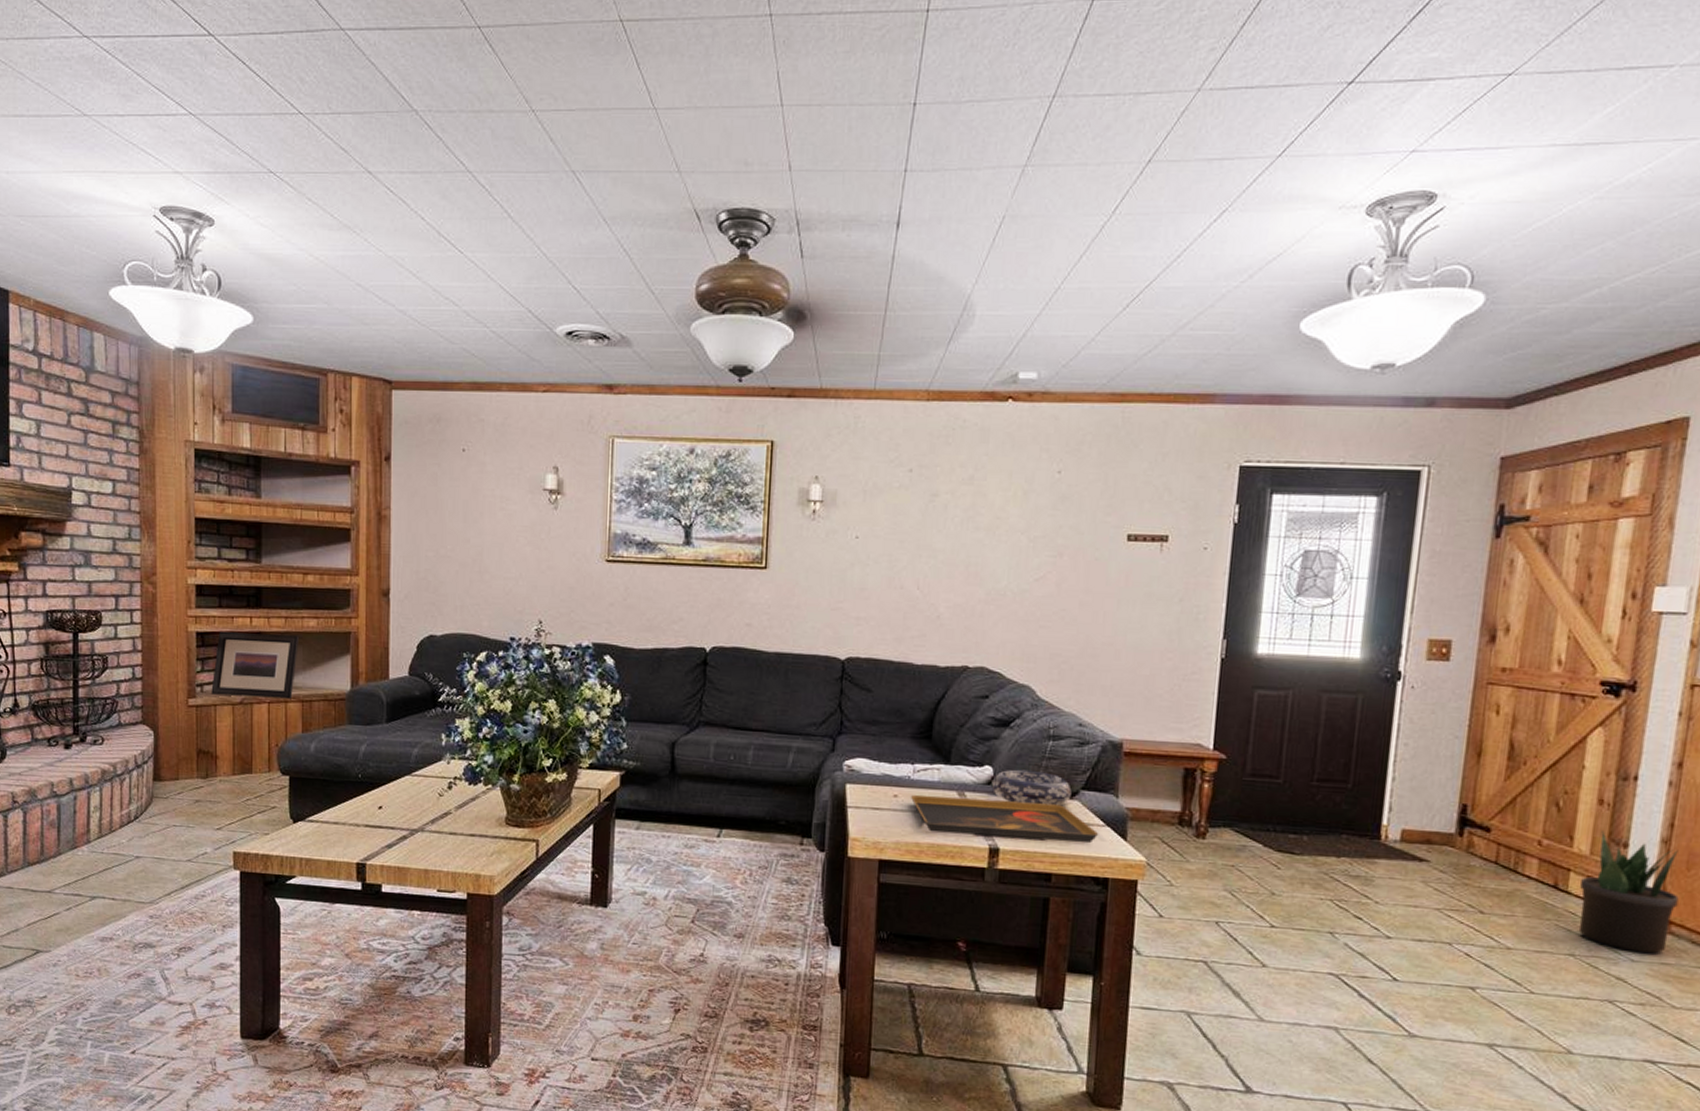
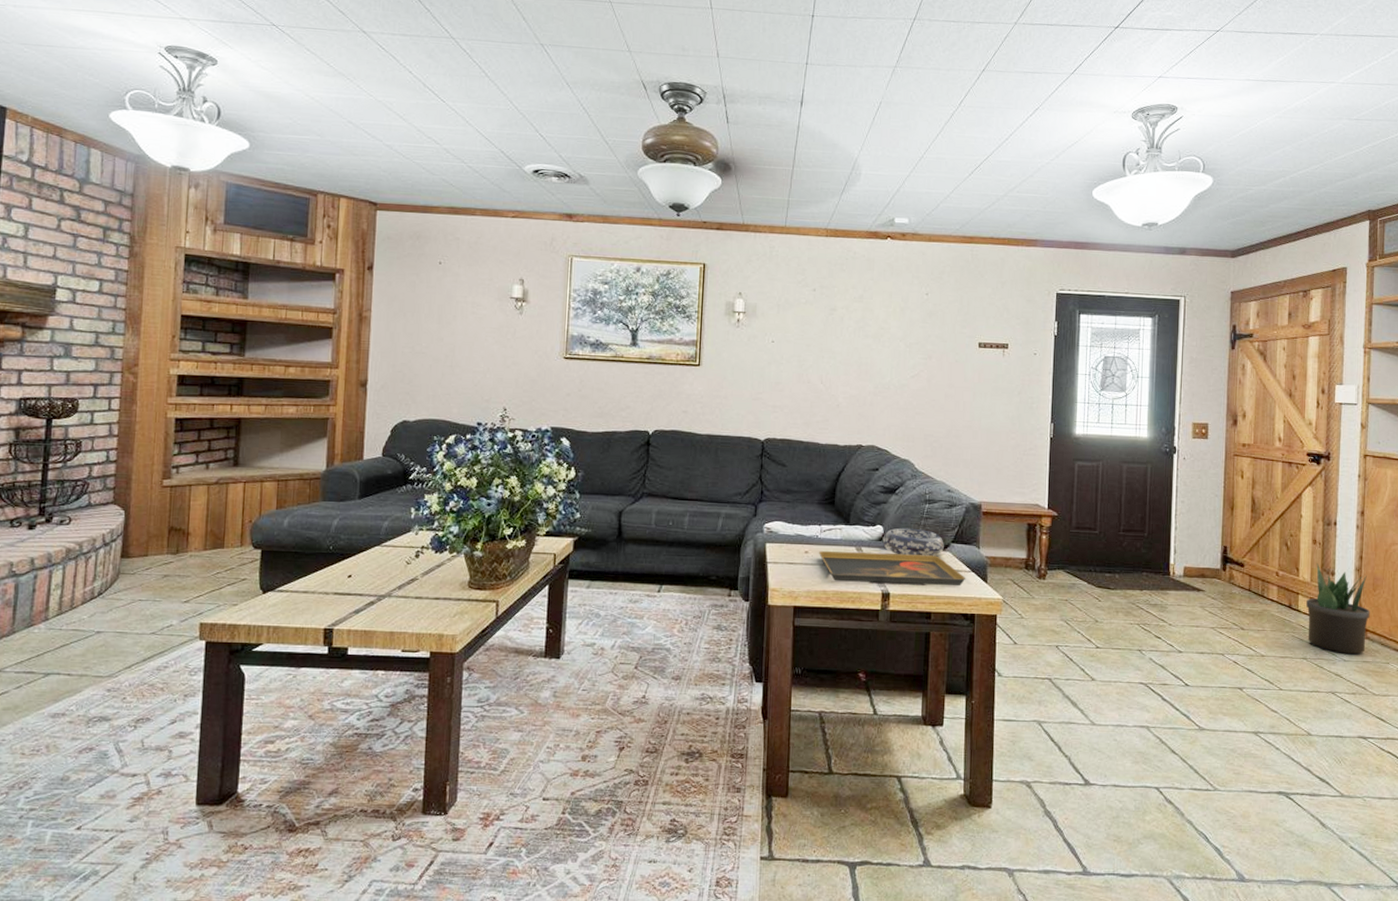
picture frame: present [211,632,300,699] -> none [187,418,279,479]

